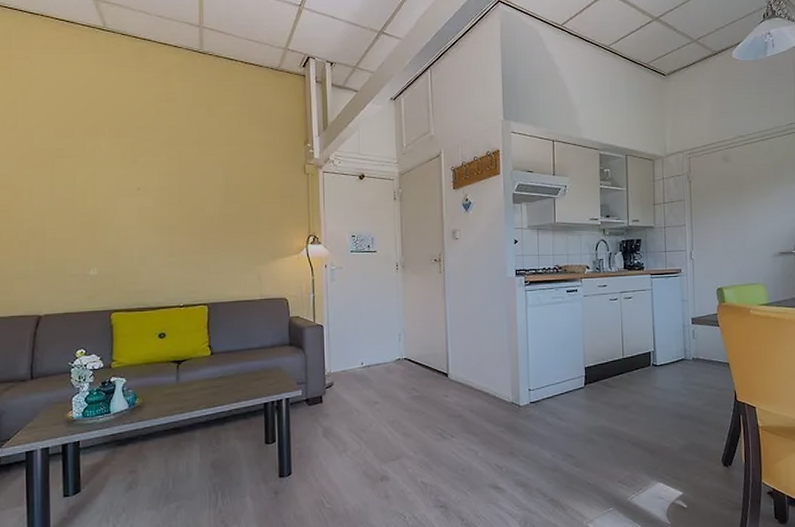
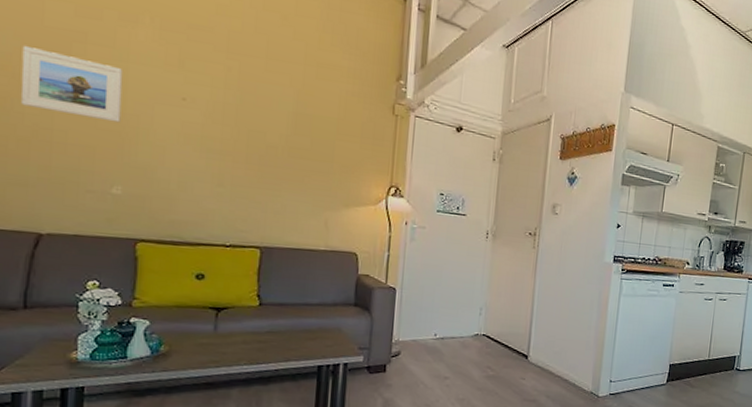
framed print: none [19,168,93,217] -> present [21,46,123,123]

